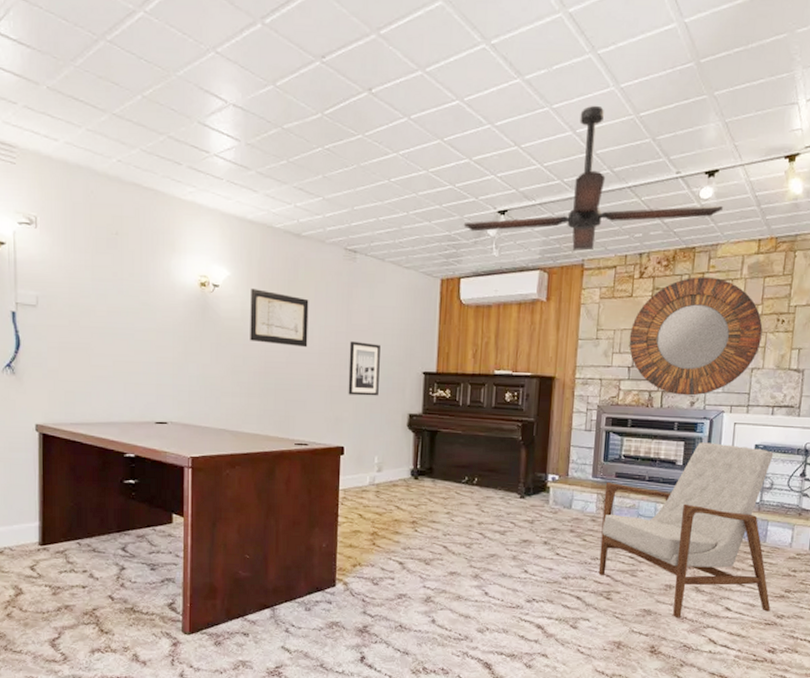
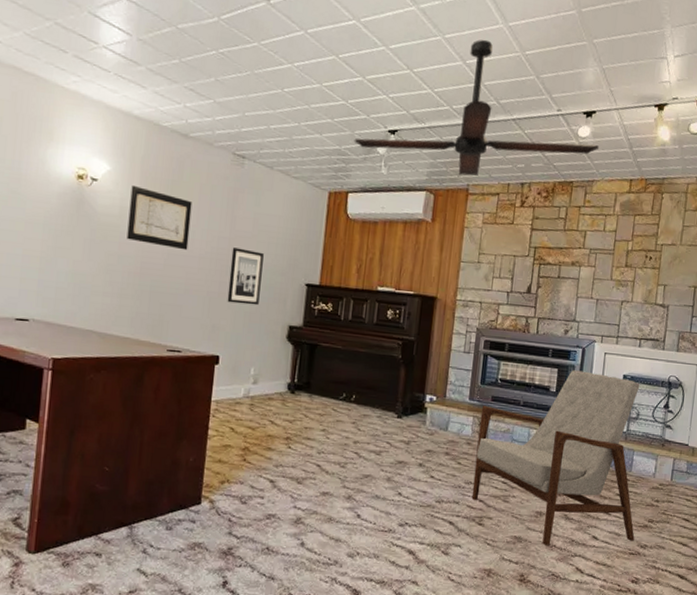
home mirror: present [629,277,763,396] -> none [508,209,632,324]

